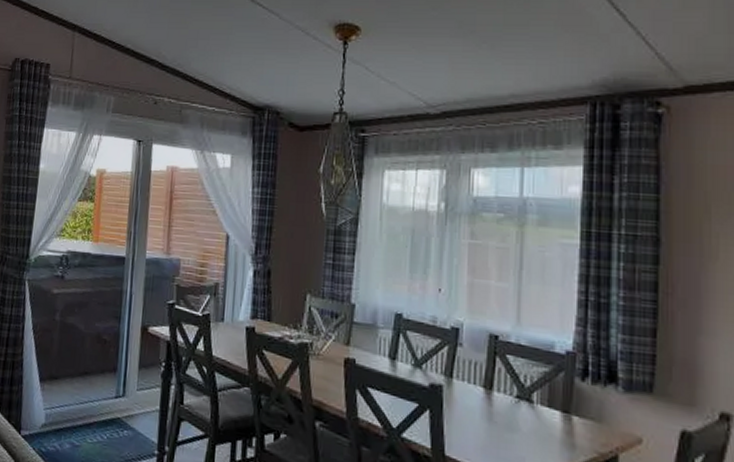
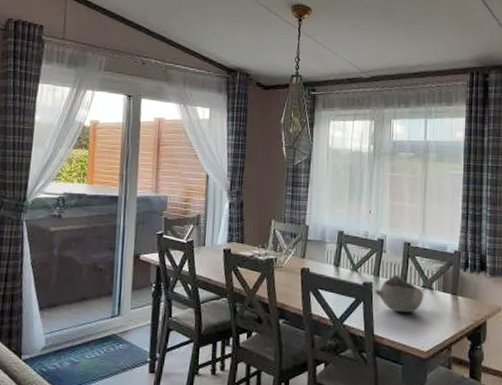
bowl: none [447,376,520,431] -> present [375,274,424,313]

